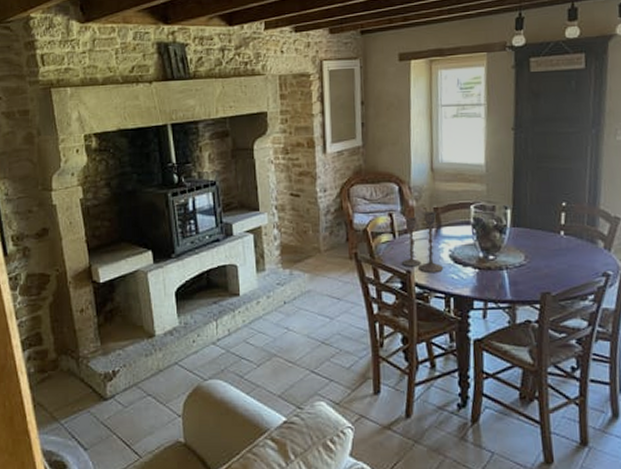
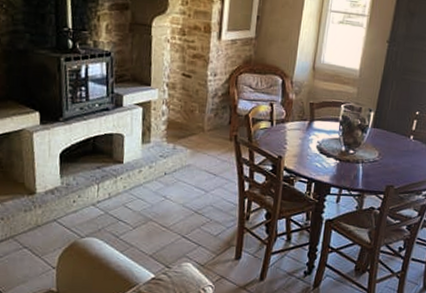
candlestick: present [402,212,443,272] -> none [276,106,312,160]

